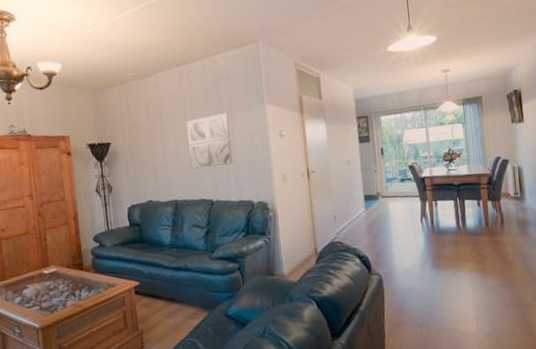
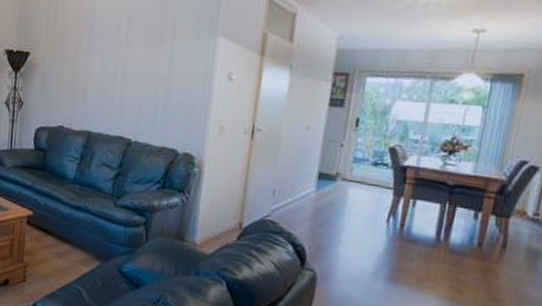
wall art: present [186,113,233,169] -> none [113,39,170,102]

